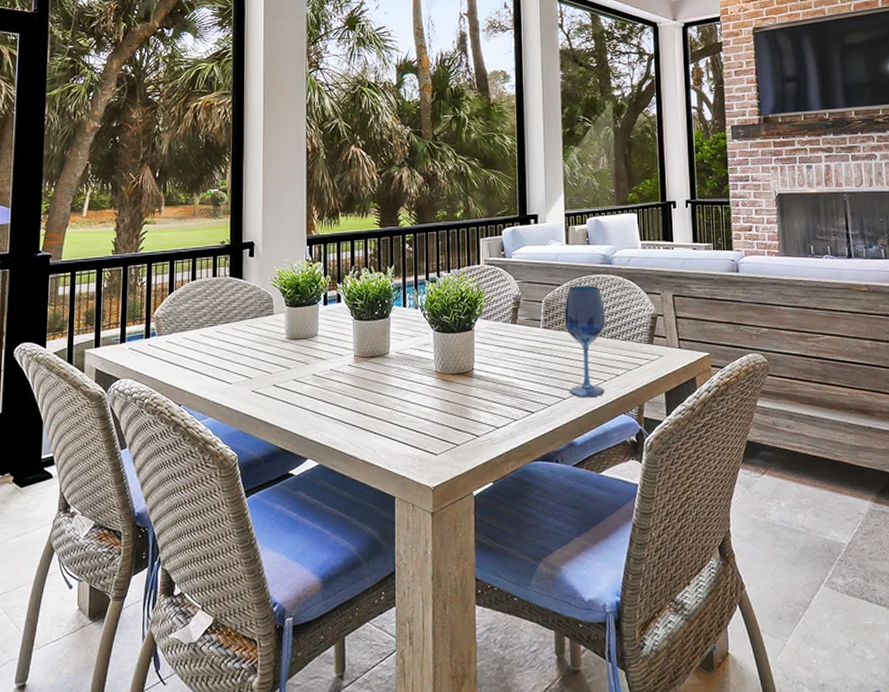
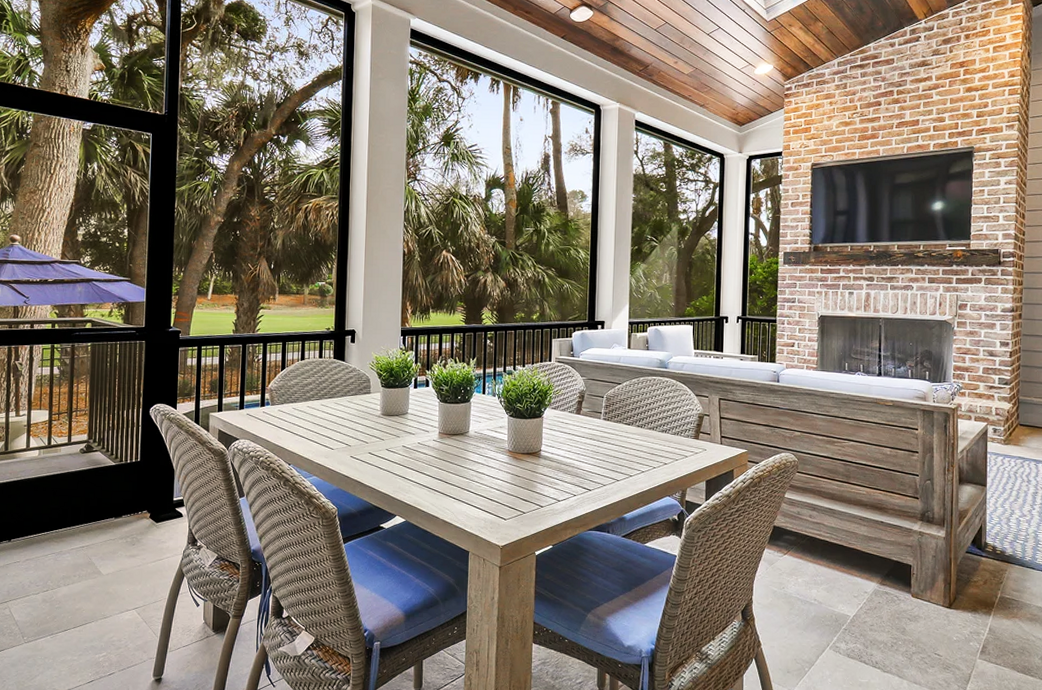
wineglass: present [564,285,605,398] -> none [622,385,658,481]

